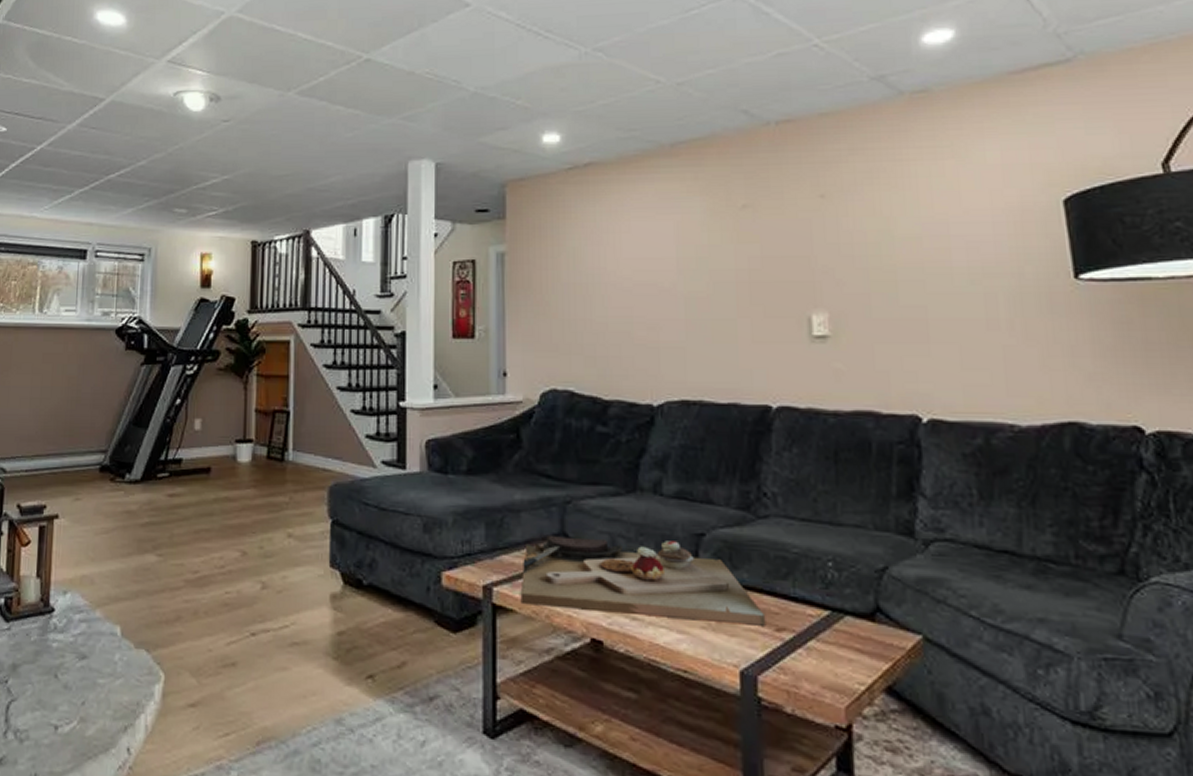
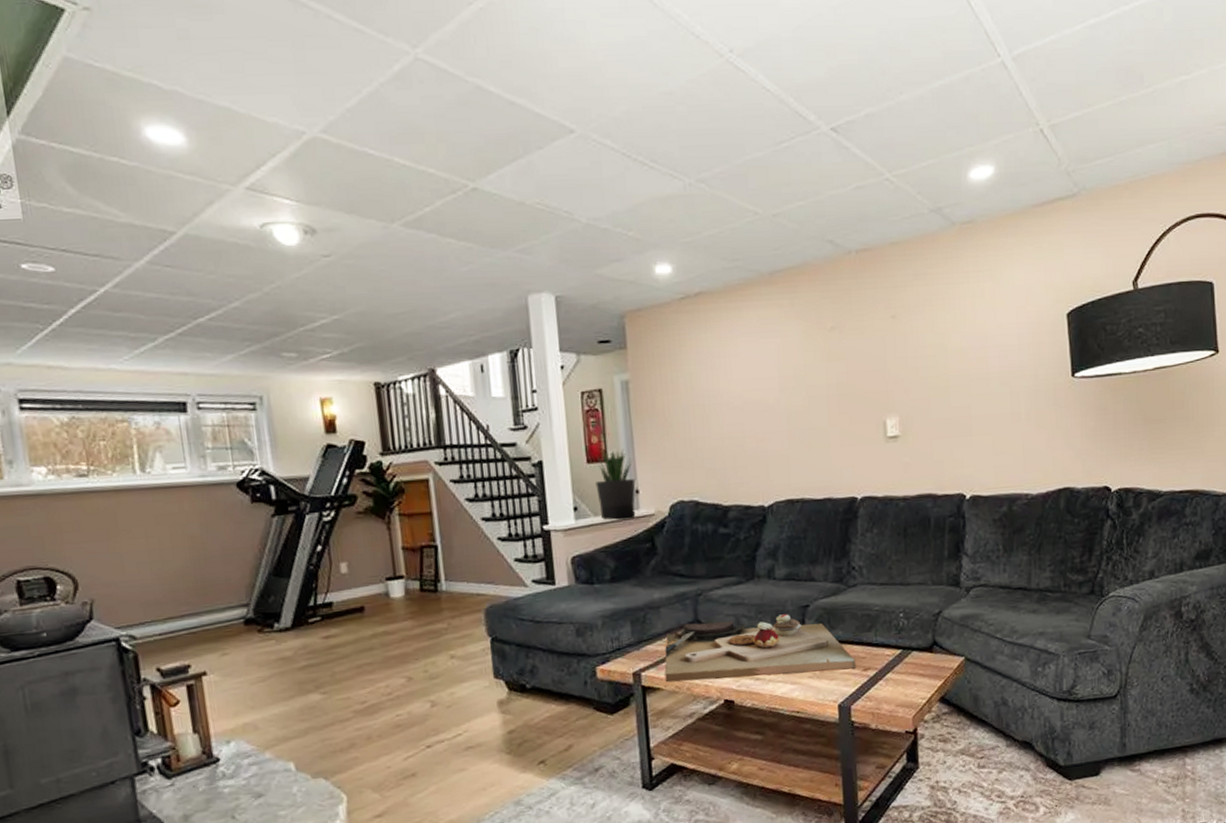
planter: none [460,322,504,404] -> present [596,447,636,521]

